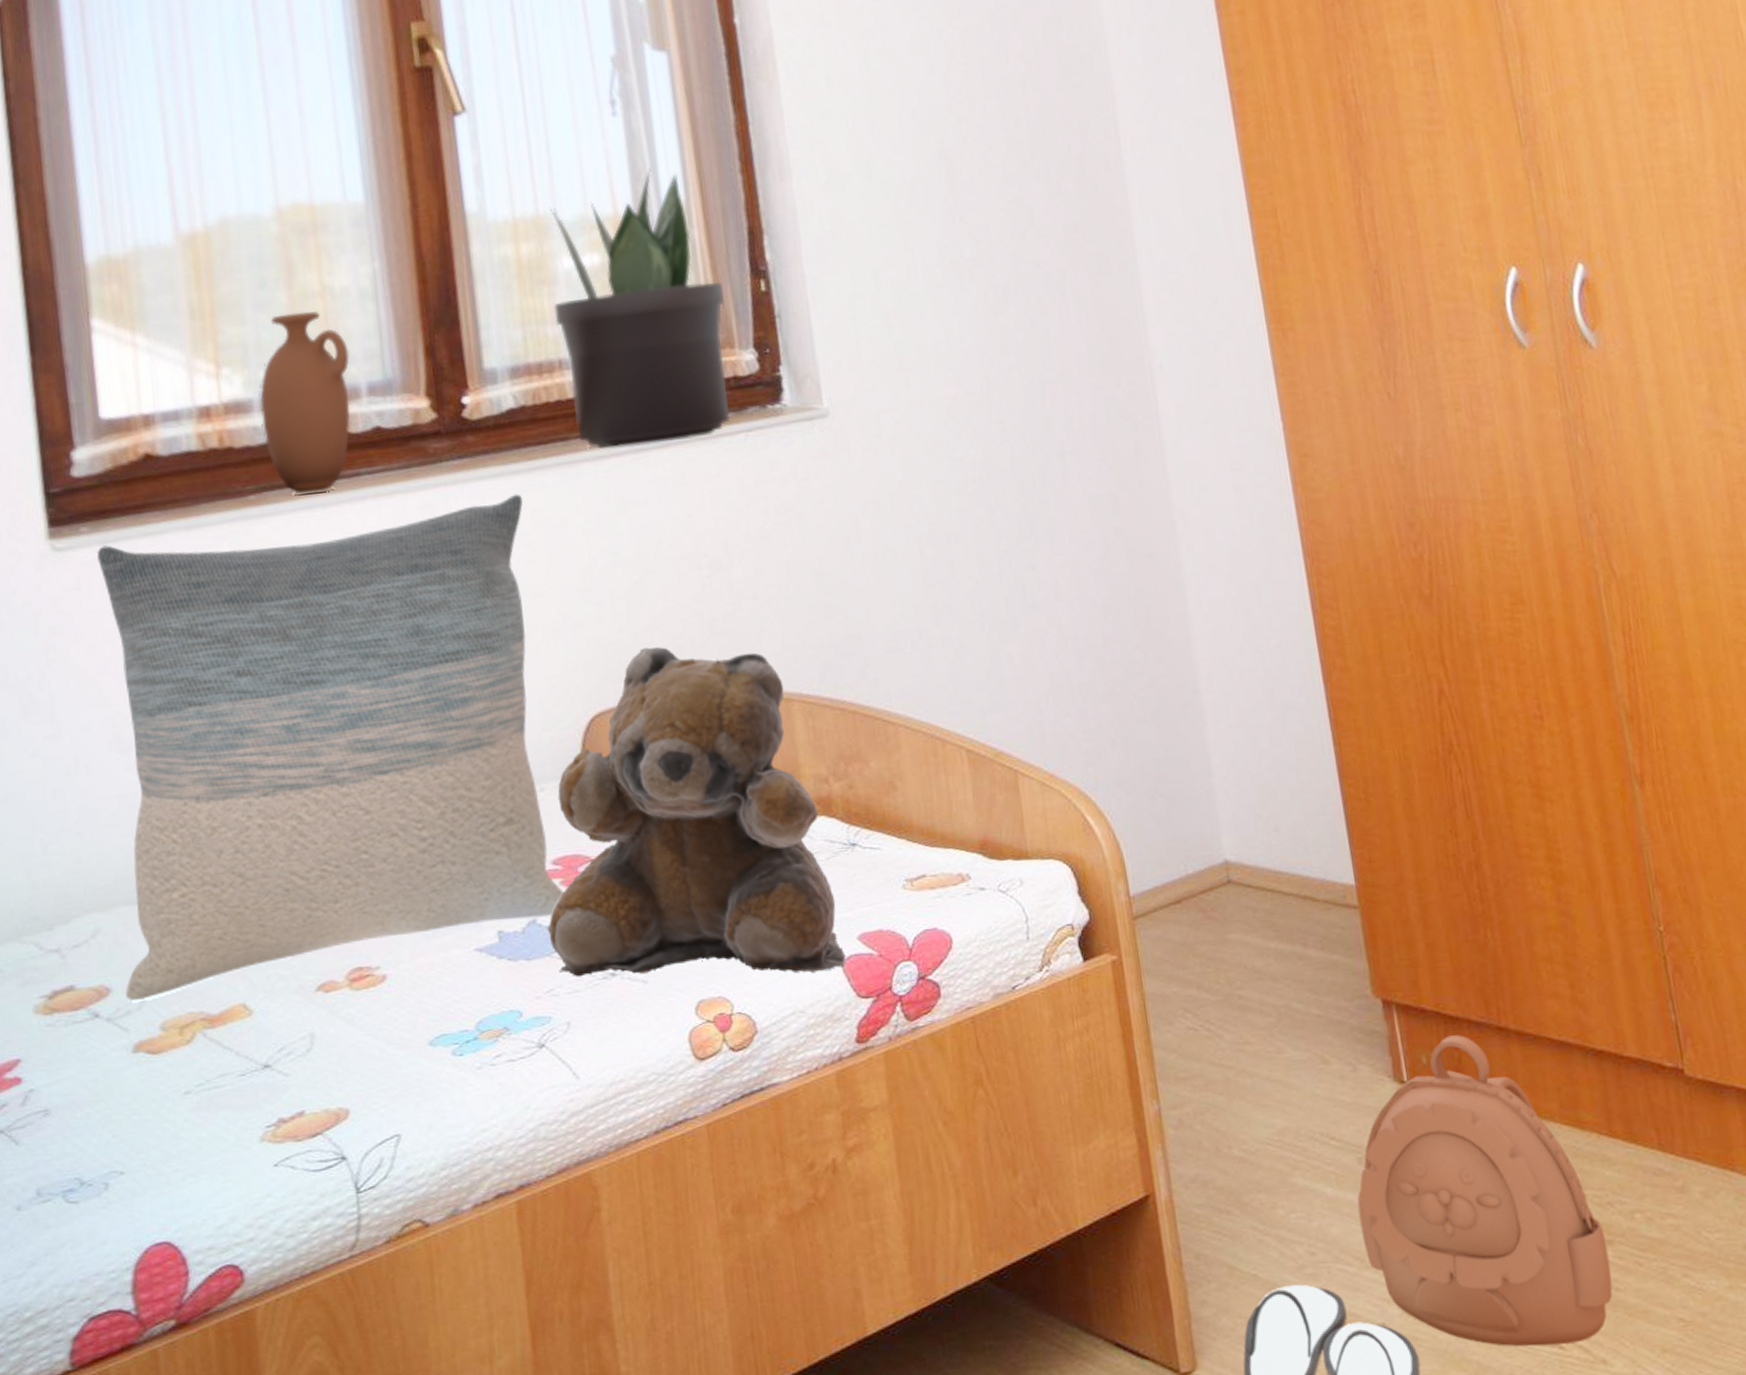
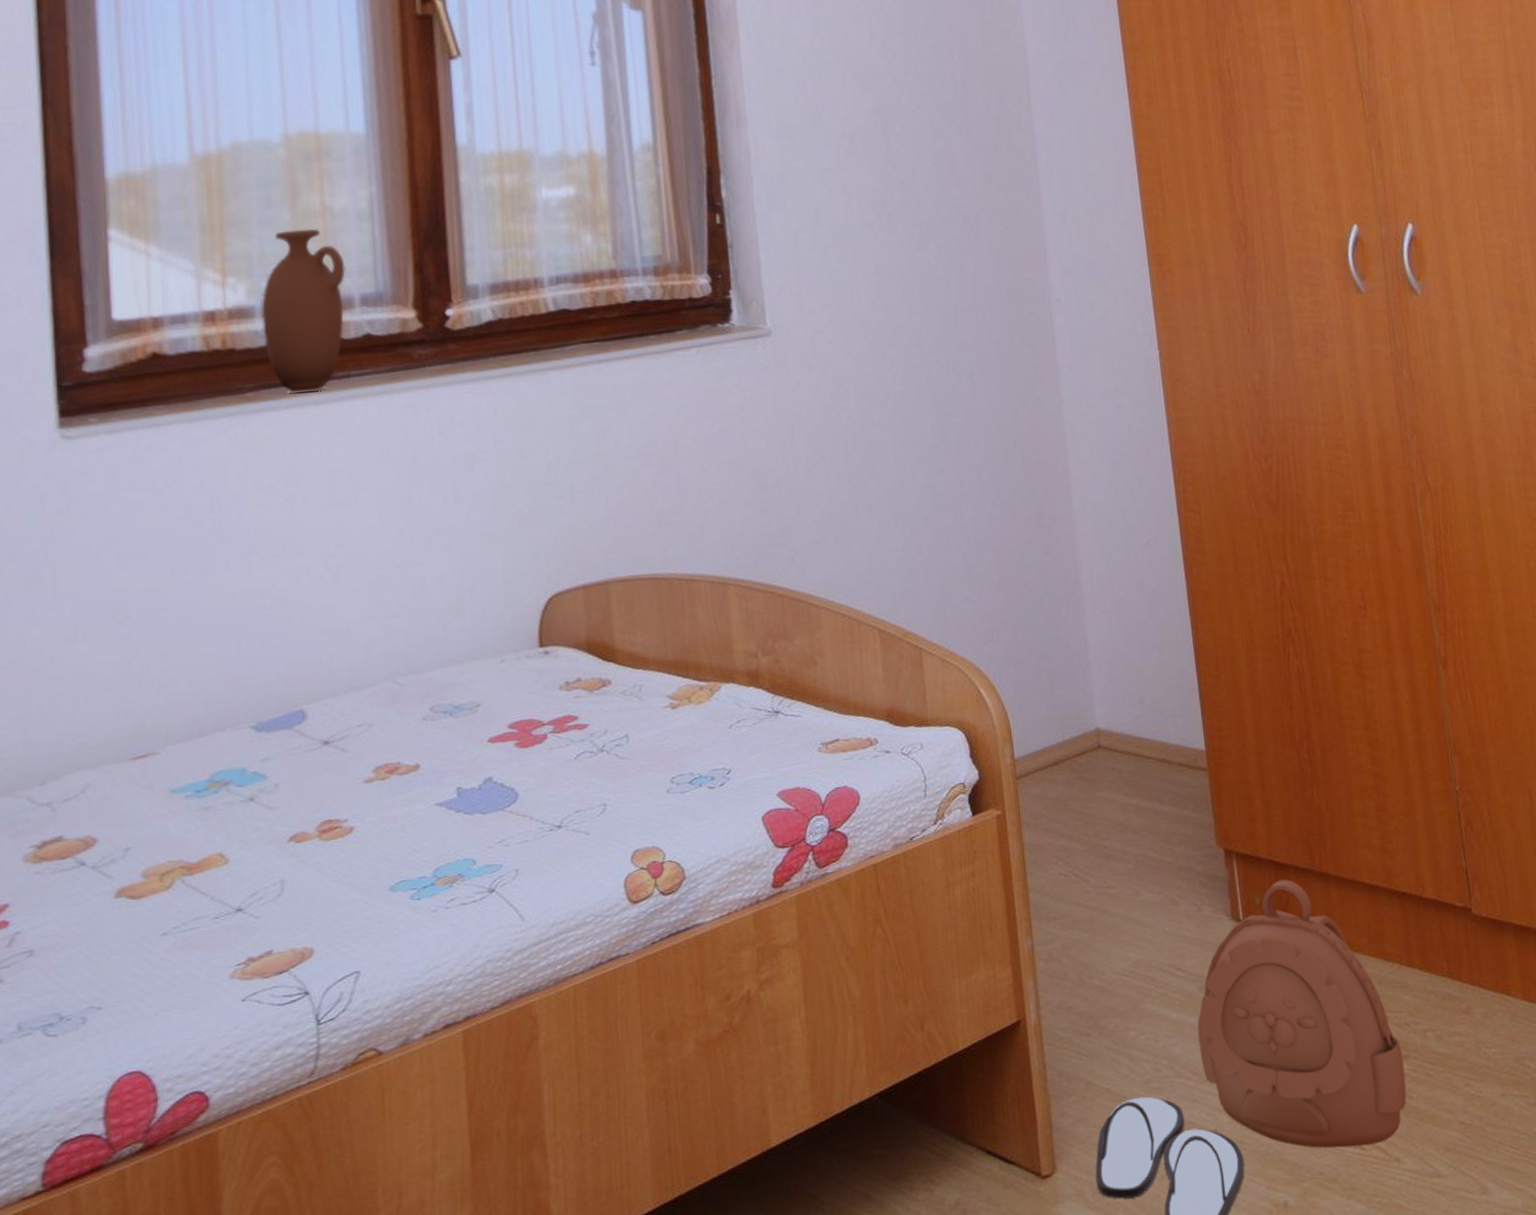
pillow: present [97,494,564,1002] -> none [104,397,518,851]
teddy bear: present [548,646,848,977] -> none [502,535,768,829]
planter: present [549,168,730,449] -> none [531,112,684,359]

